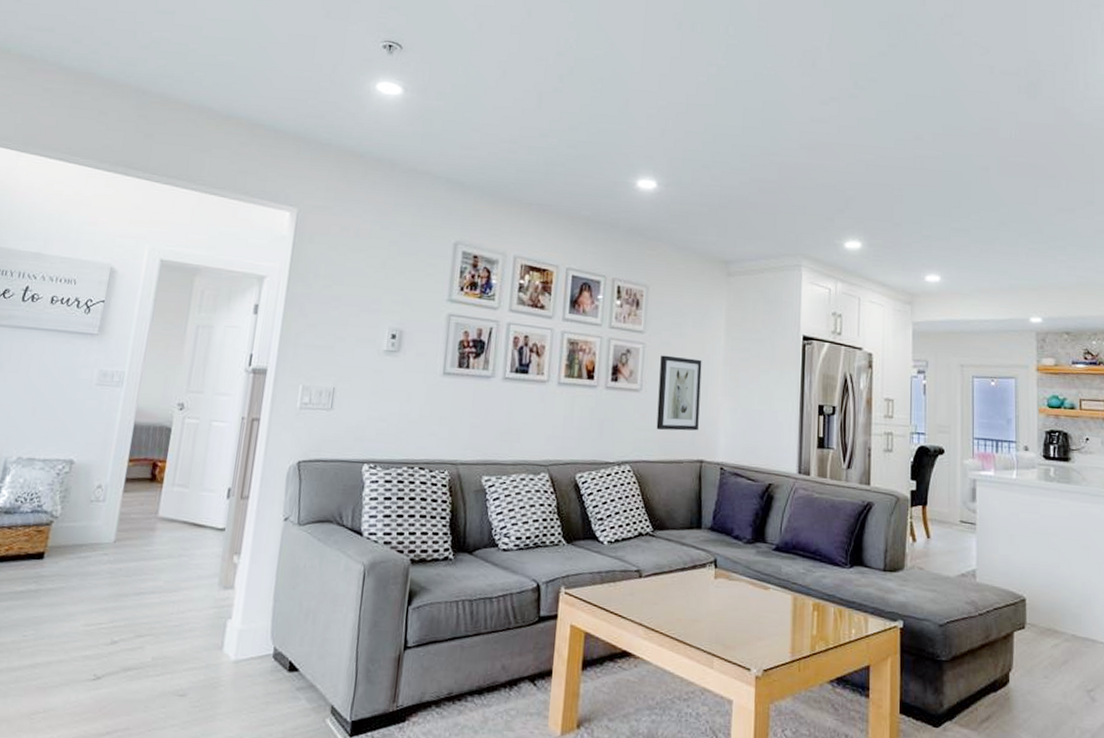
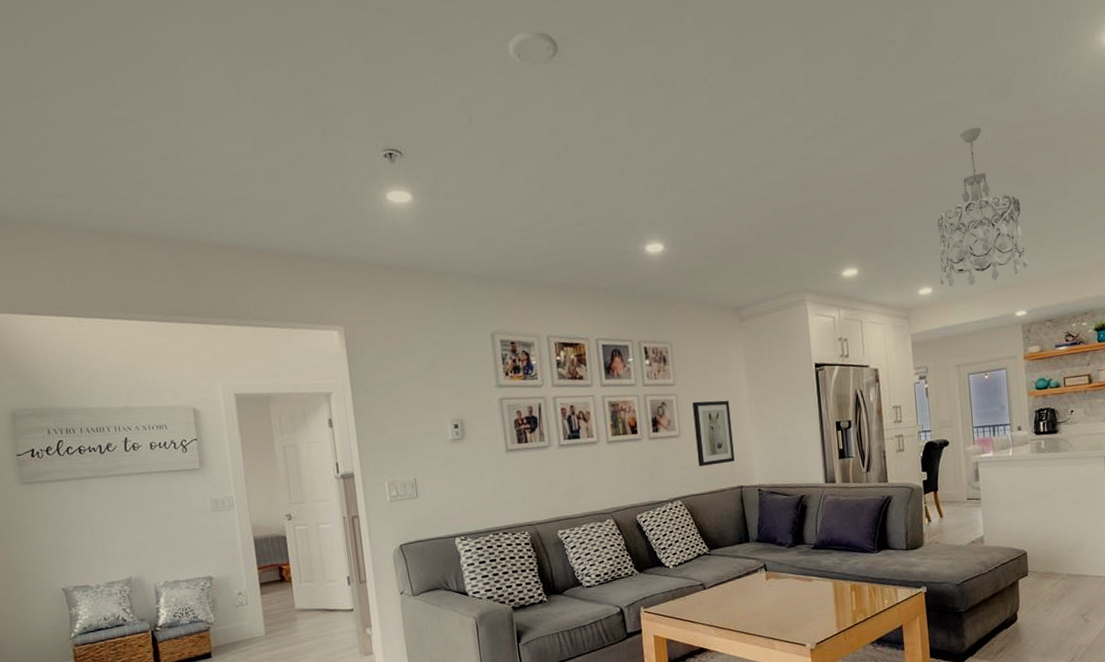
chandelier: none [949,120,1048,281] -> present [936,127,1029,287]

